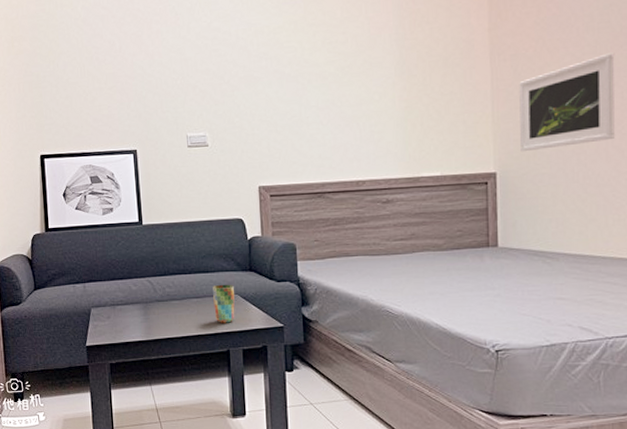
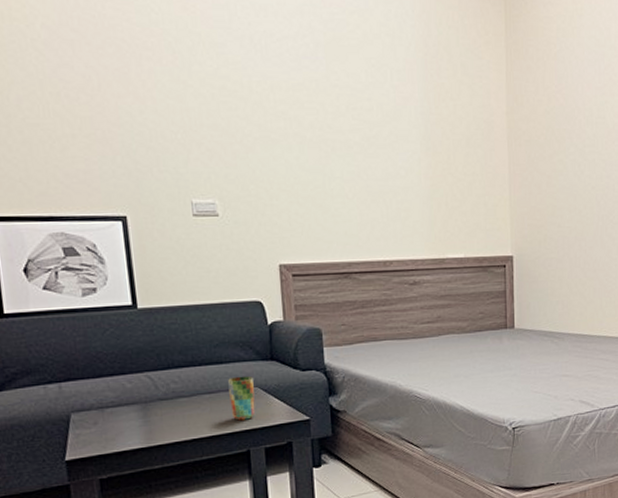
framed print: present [519,52,616,152] -> none [532,147,609,237]

